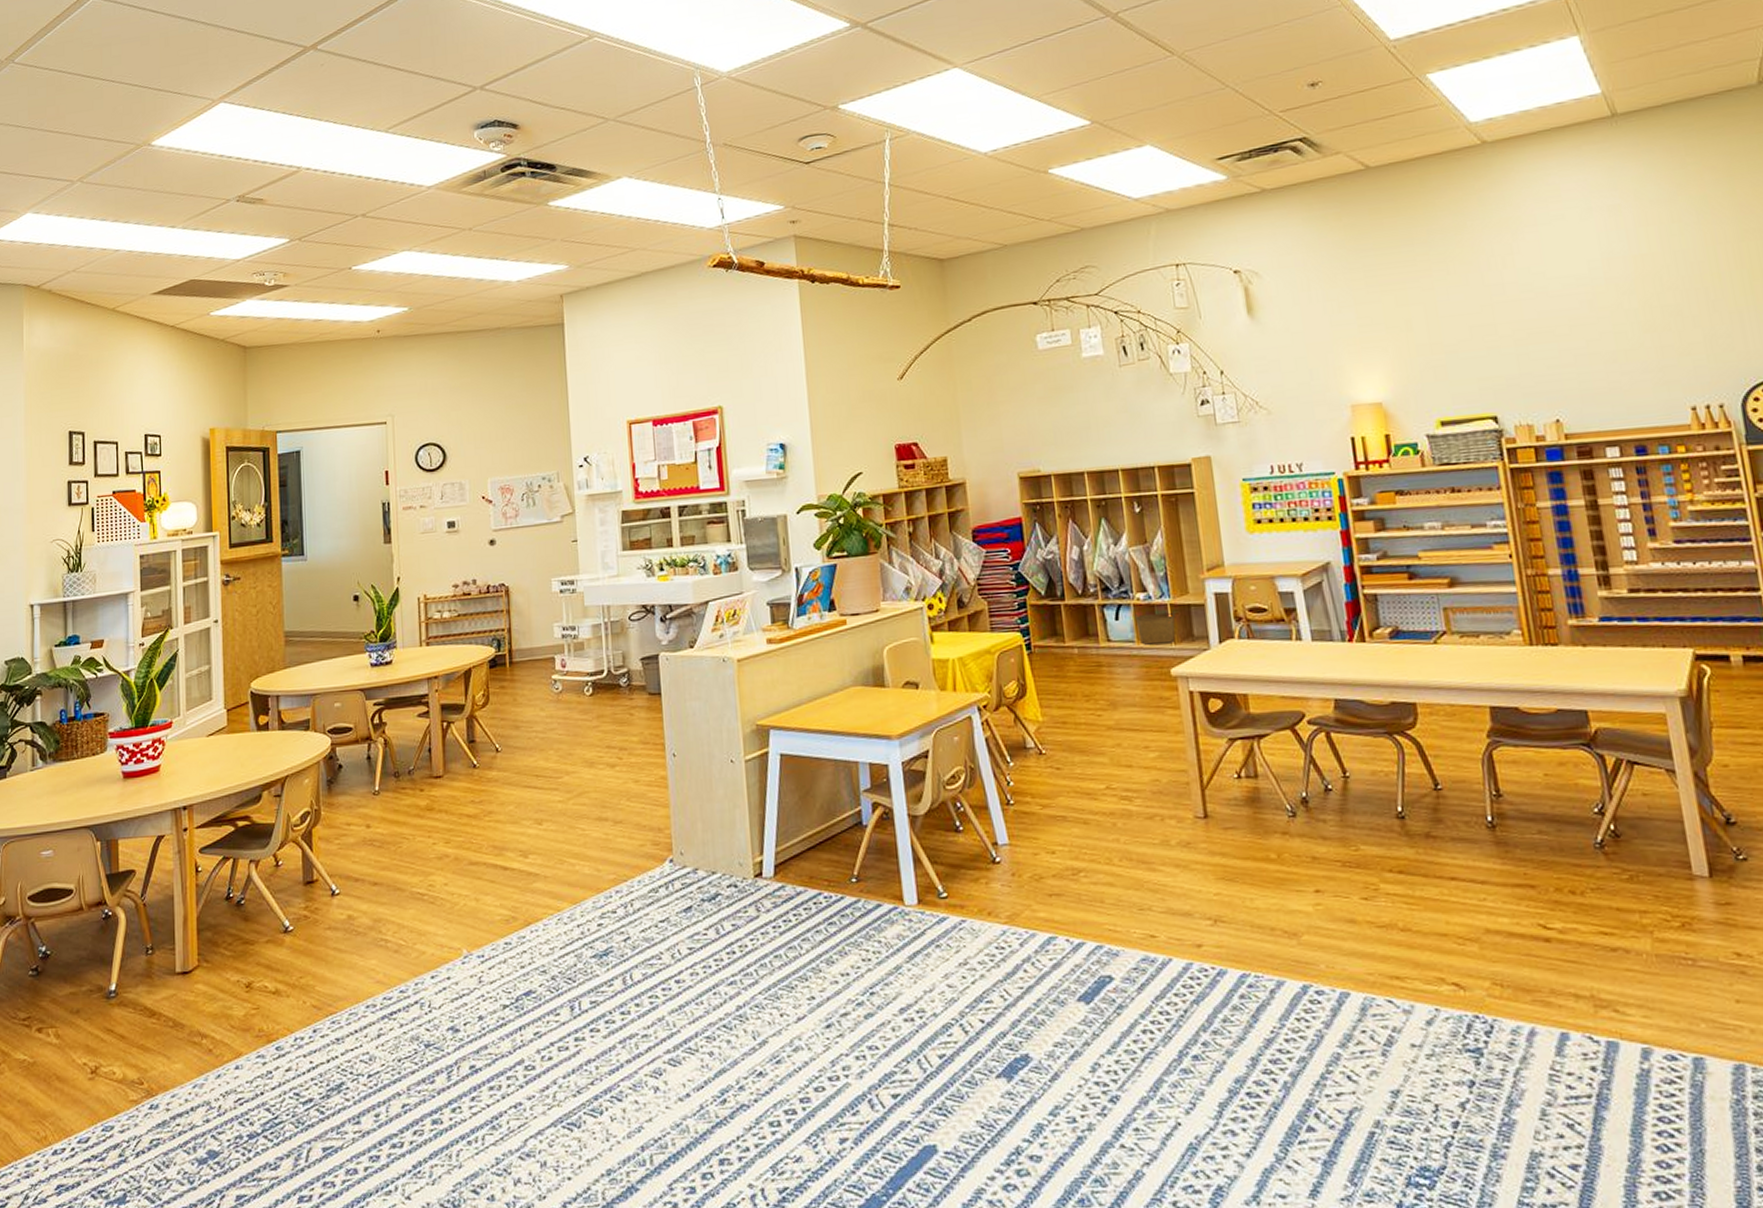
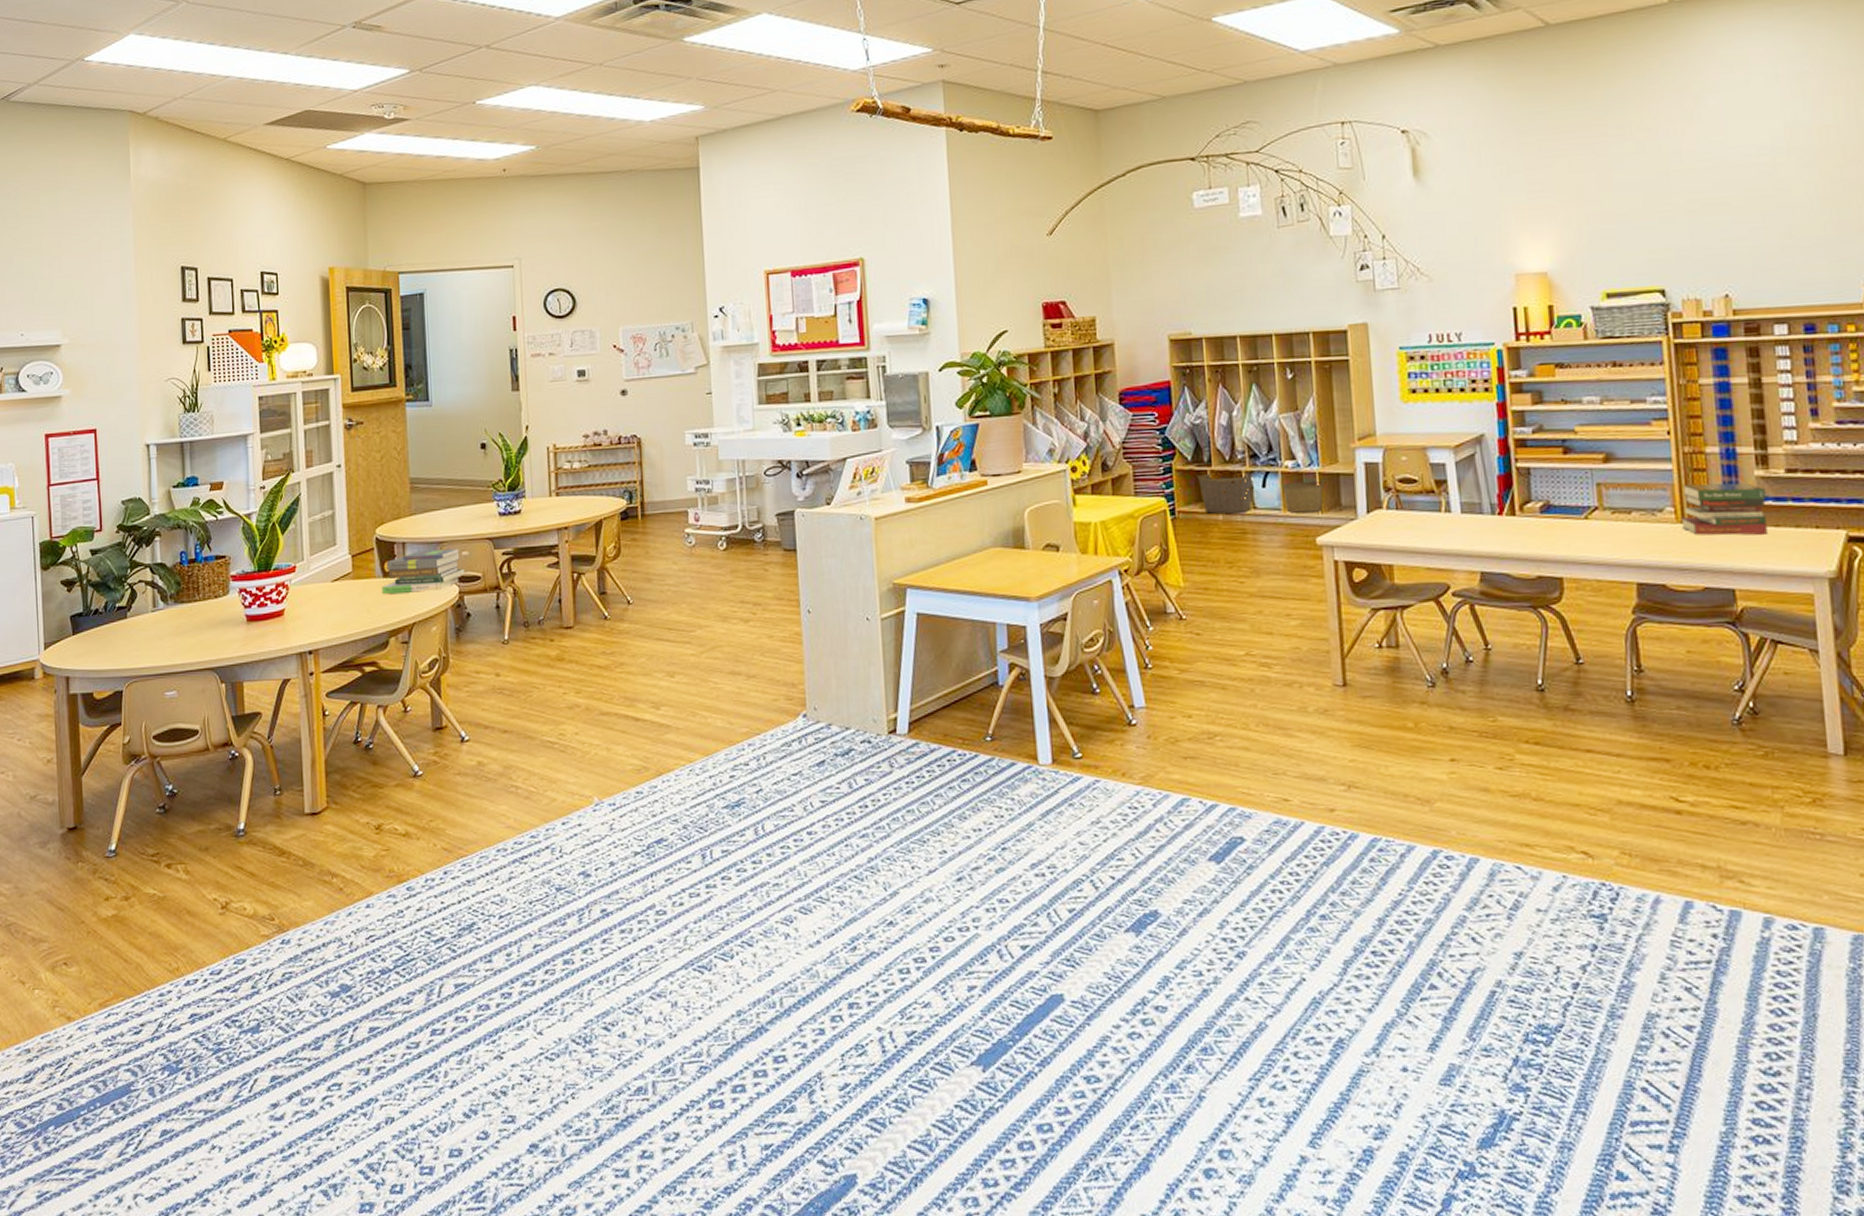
books: none [256,700,337,747] -> present [382,548,465,594]
basket: none [1050,605,1107,648] -> present [1196,472,1254,515]
books: none [1528,604,1616,658] -> present [1681,483,1768,536]

